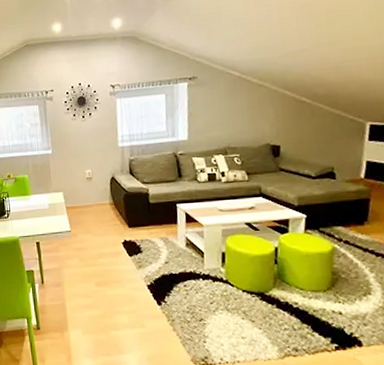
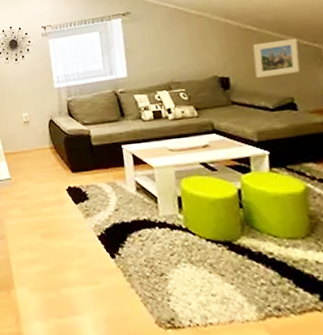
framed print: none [303,112,345,147] -> present [252,38,300,78]

